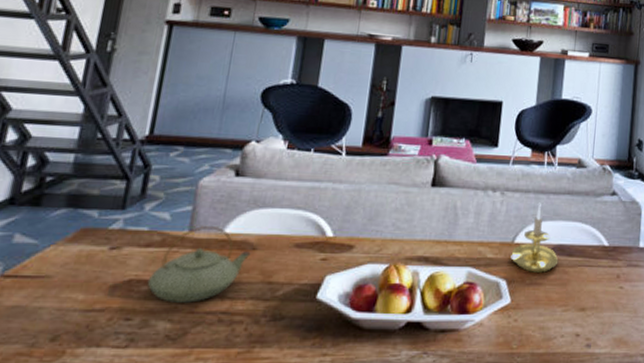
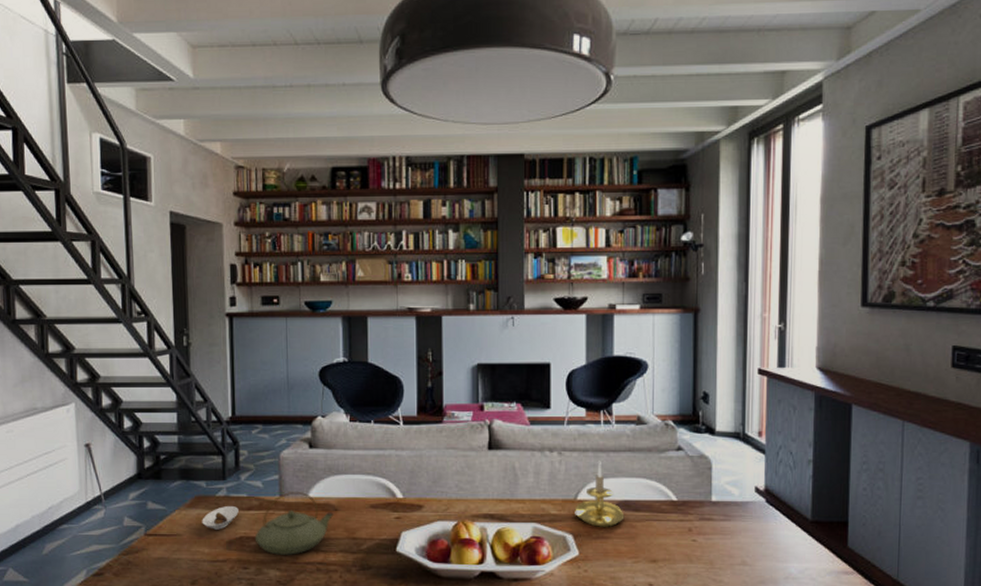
saucer: none [82,240,134,271] -> present [202,505,239,530]

